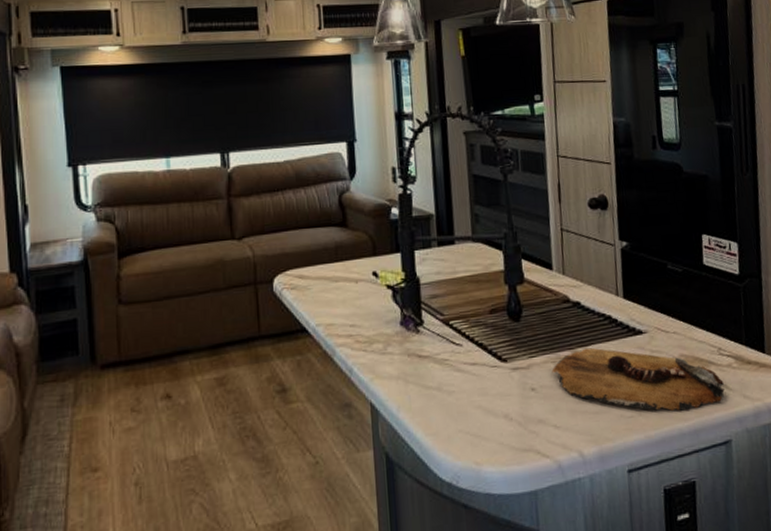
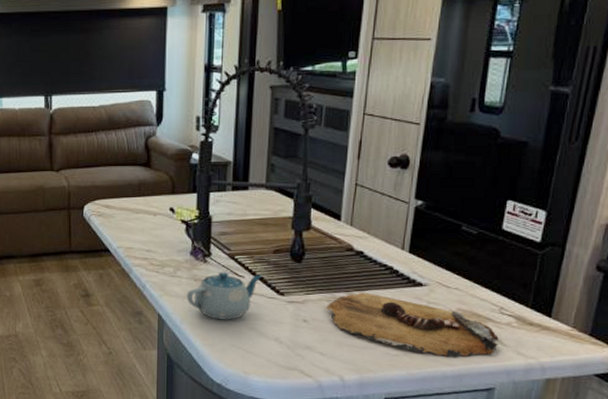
teapot: none [400,340,481,401] -> present [186,271,262,320]

